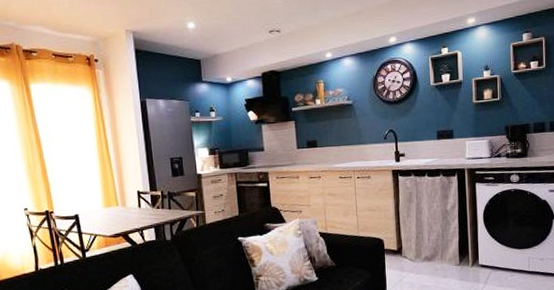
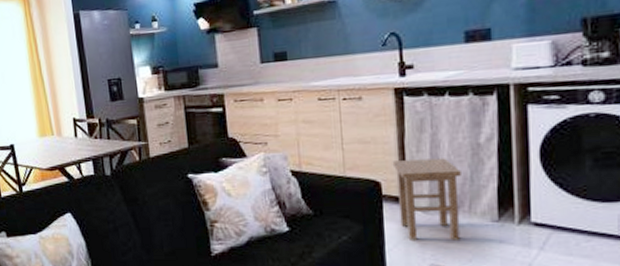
stool: none [391,221,436,282] -> present [392,158,461,240]

